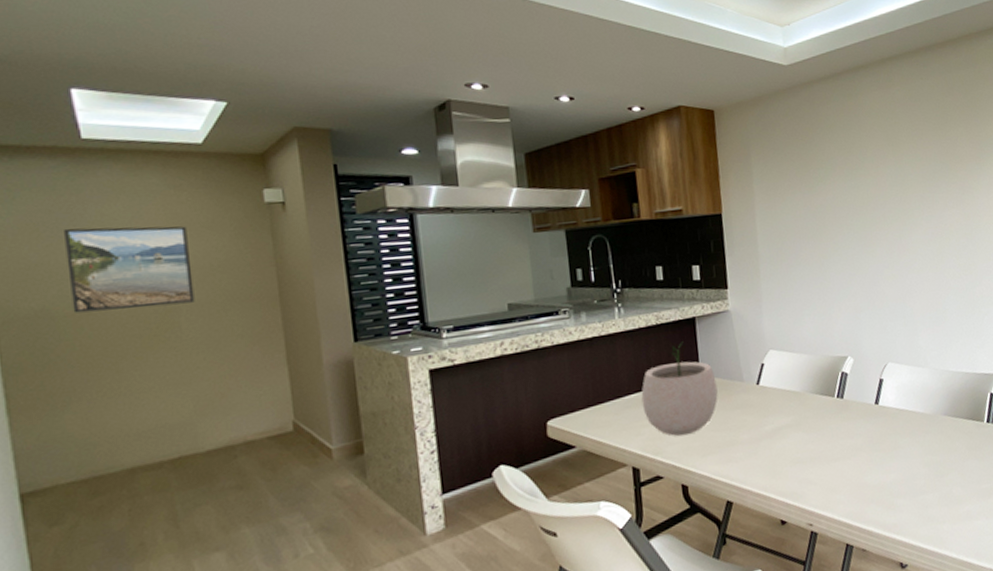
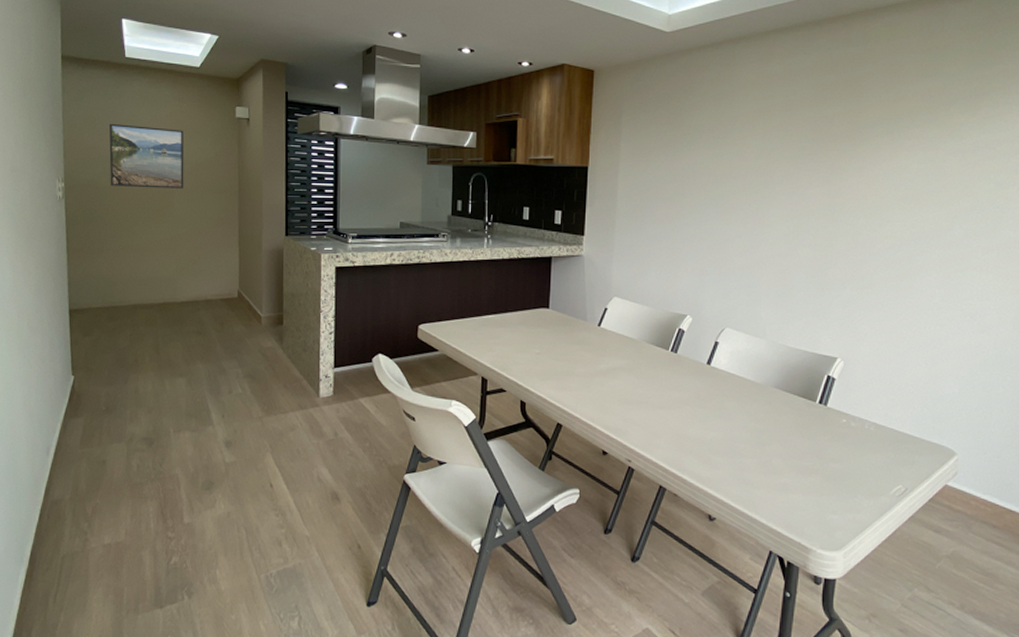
plant pot: present [641,341,718,437] -> none [496,276,563,359]

